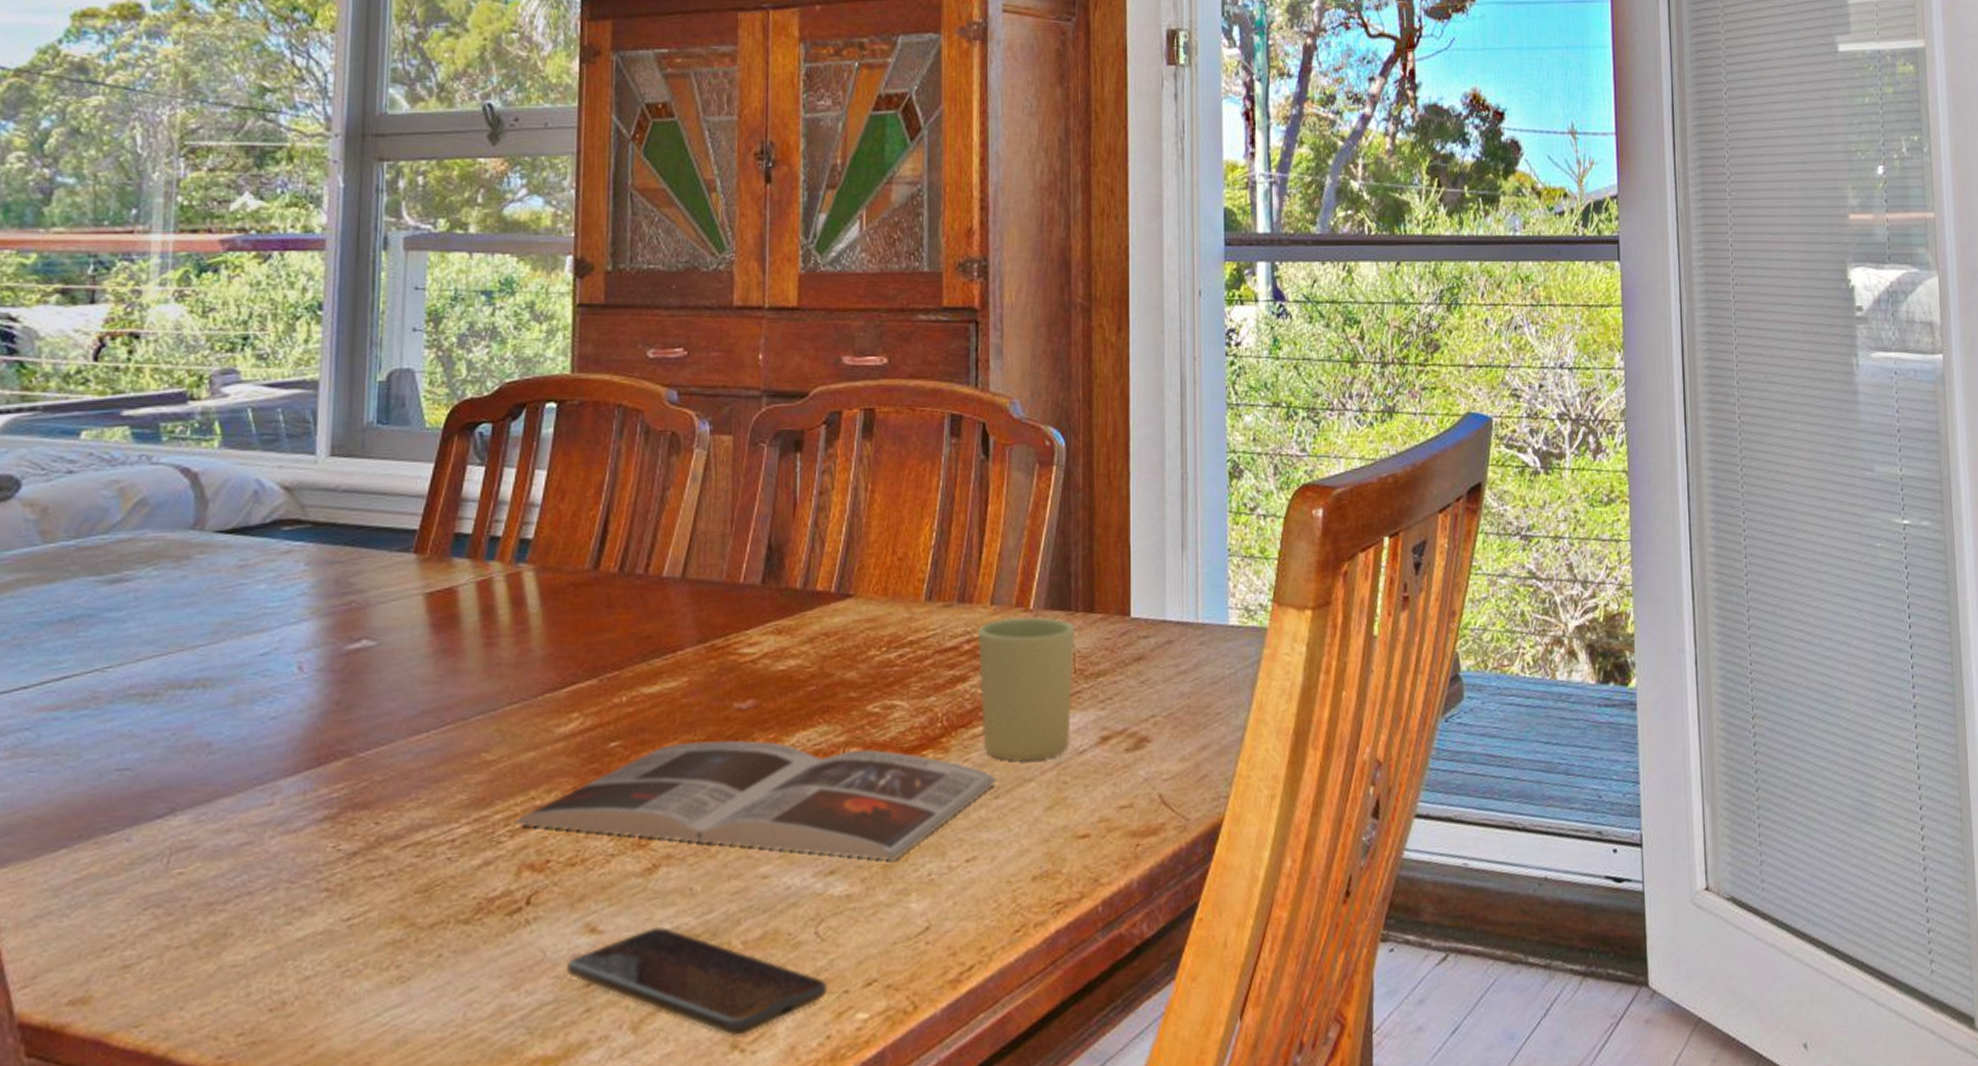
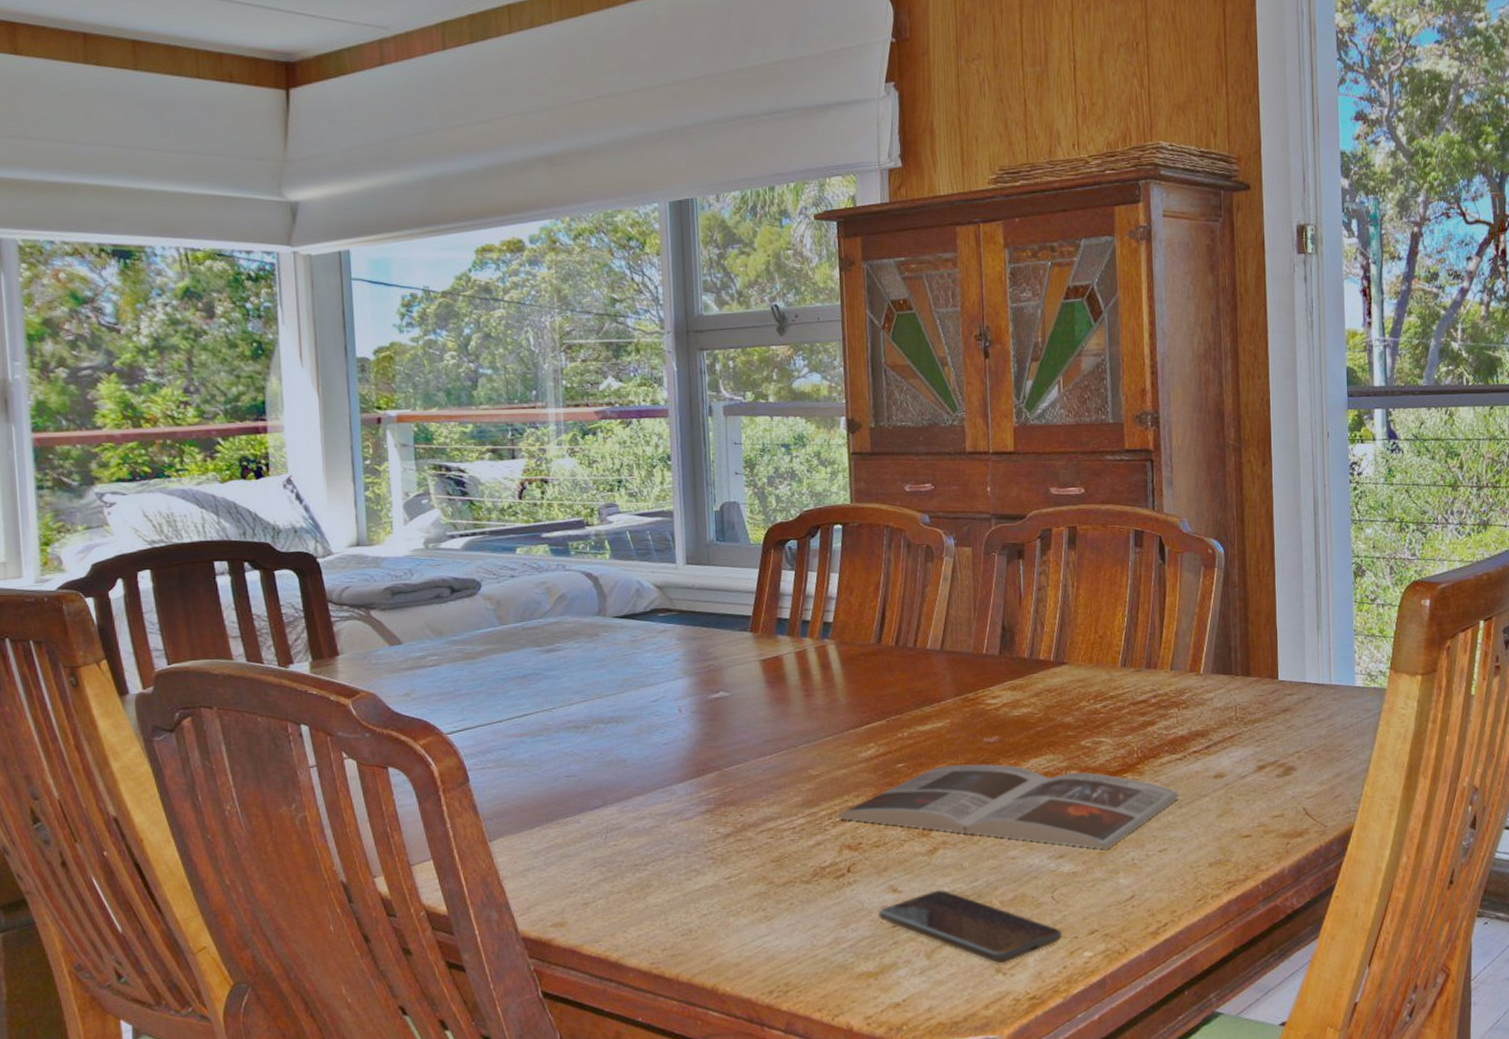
mug: present [977,616,1076,762] -> none [1161,678,1237,783]

